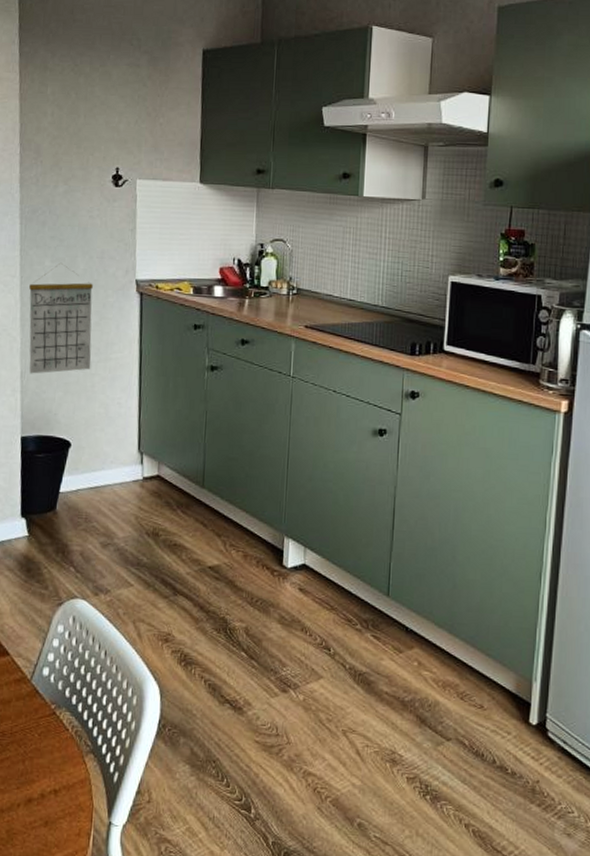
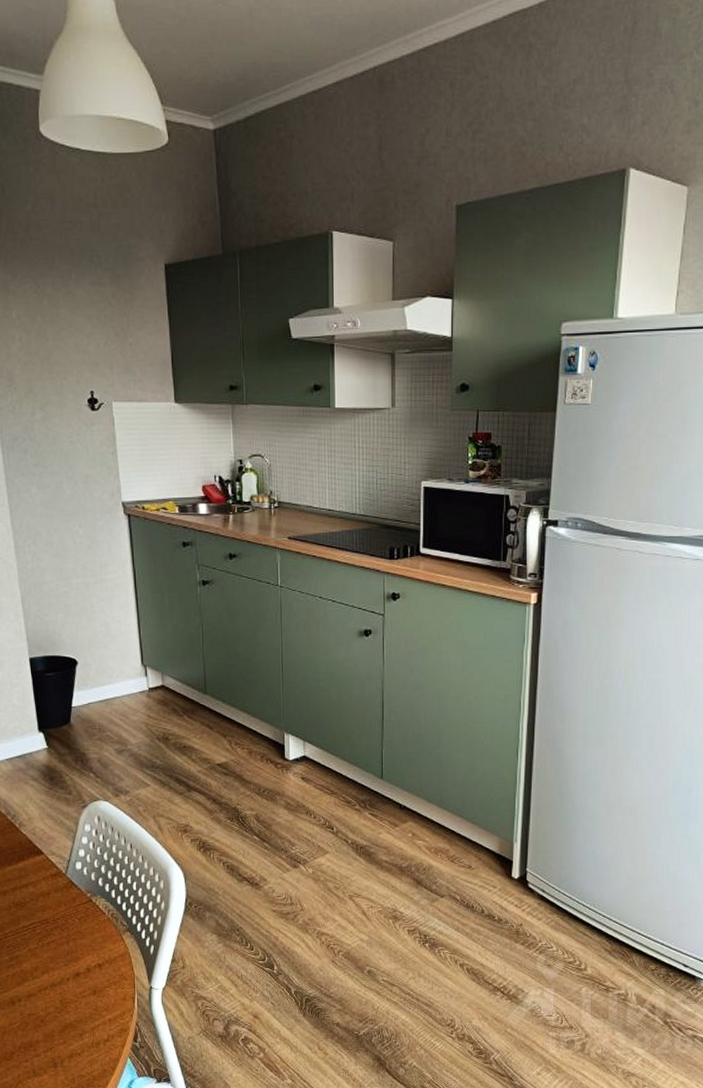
calendar: present [29,262,93,374] -> none [19,489,88,599]

